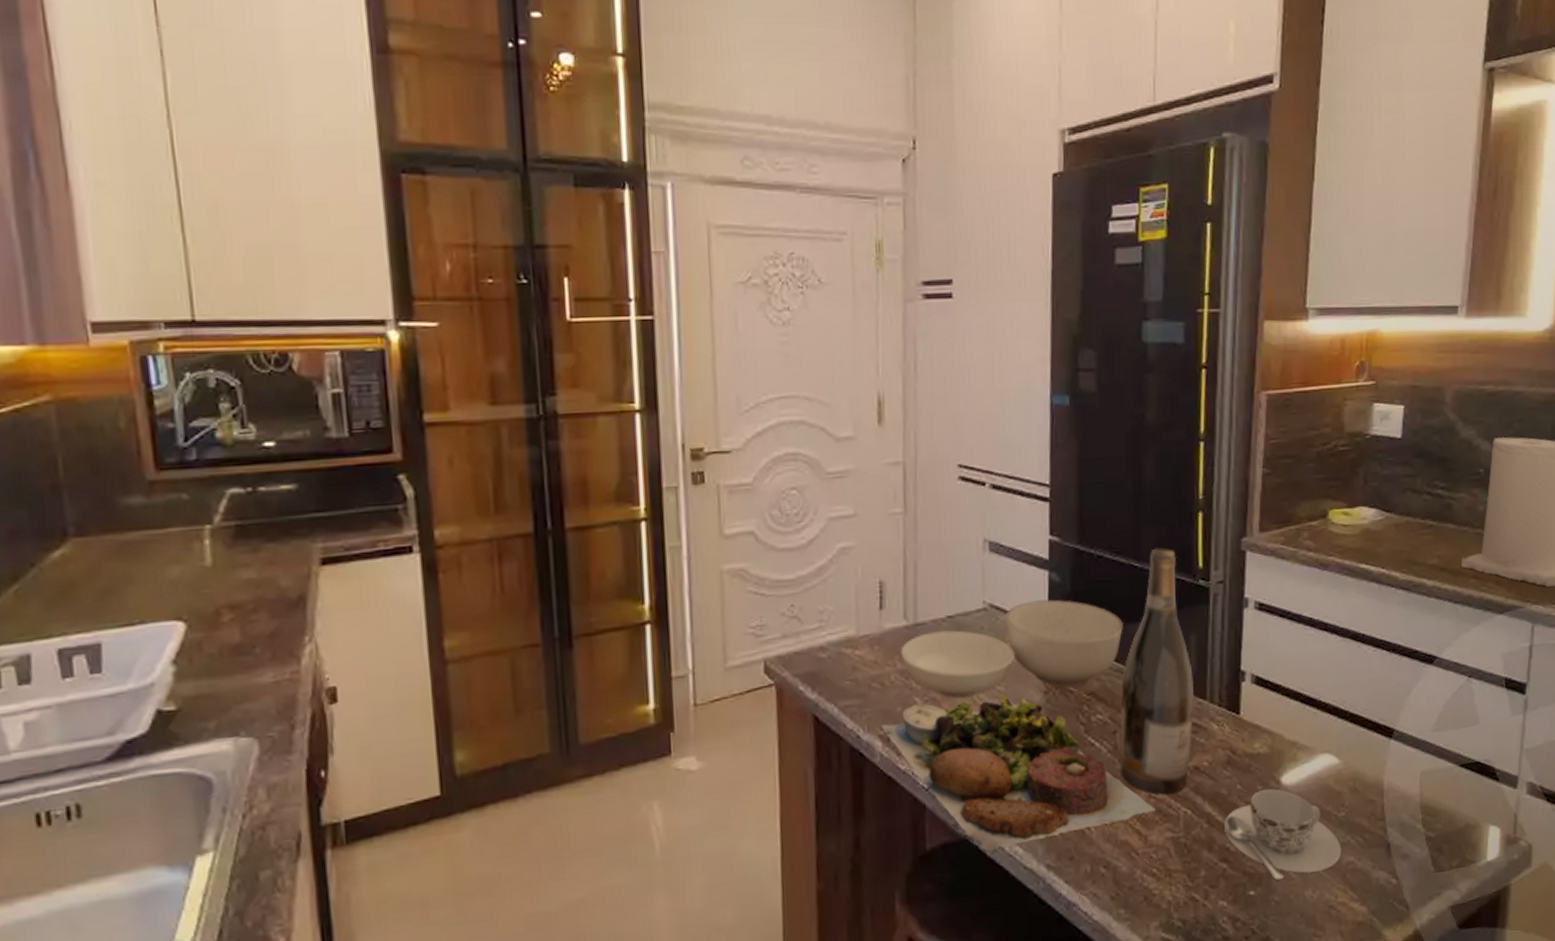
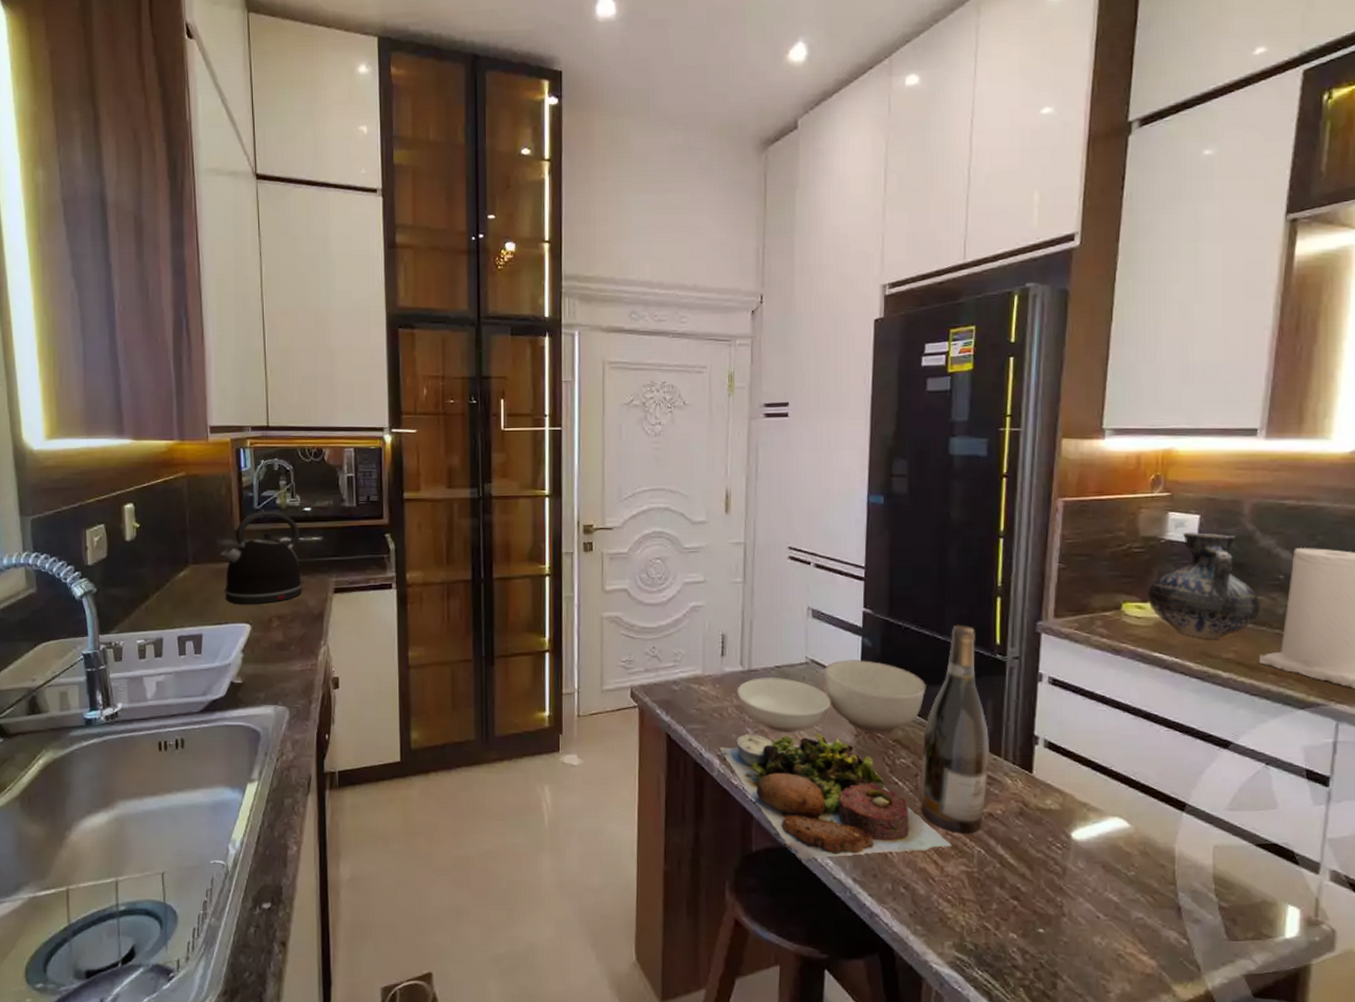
kettle: none [123,448,271,593] -> present [220,510,304,605]
teacup: present [1224,788,1342,881] -> none [1016,842,1131,924]
ceramic jug: none [1353,424,1462,545] -> present [1147,531,1260,640]

